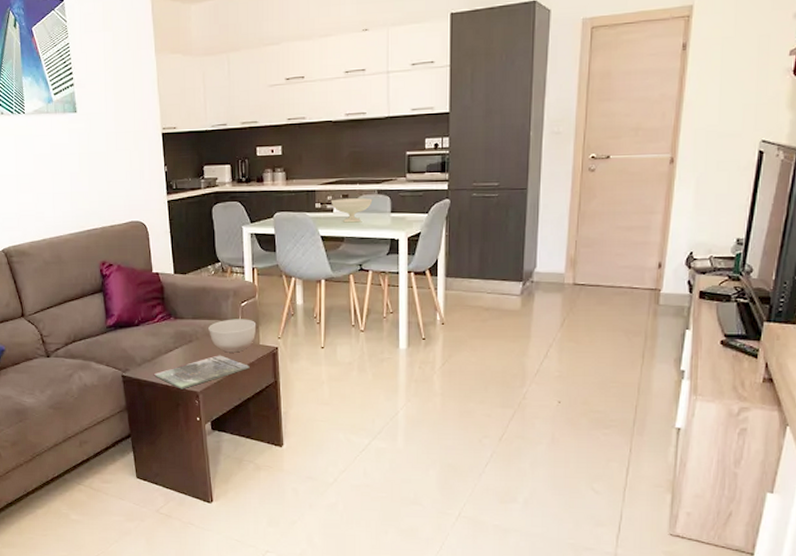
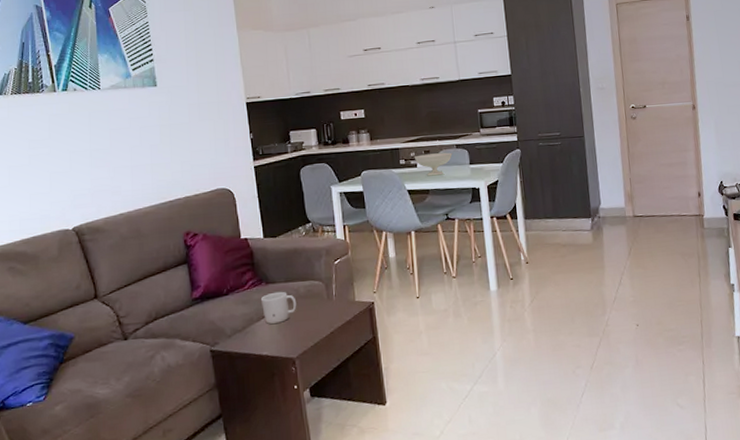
magazine: present [153,355,250,389] -> none [245,316,347,357]
mug: none [169,327,203,357] -> present [260,291,297,324]
bowl: present [209,319,257,353] -> none [302,276,351,313]

